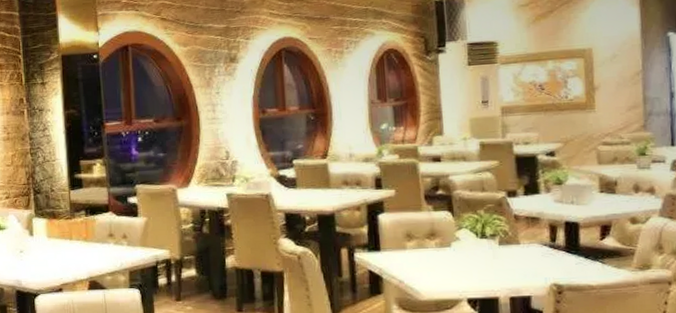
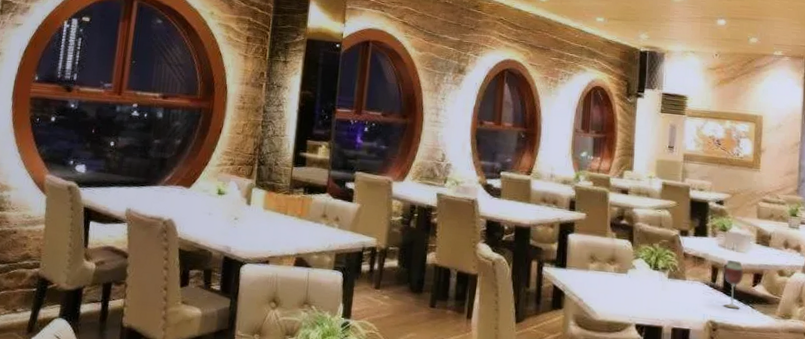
wineglass: none [564,215,589,268] -> present [724,260,744,309]

